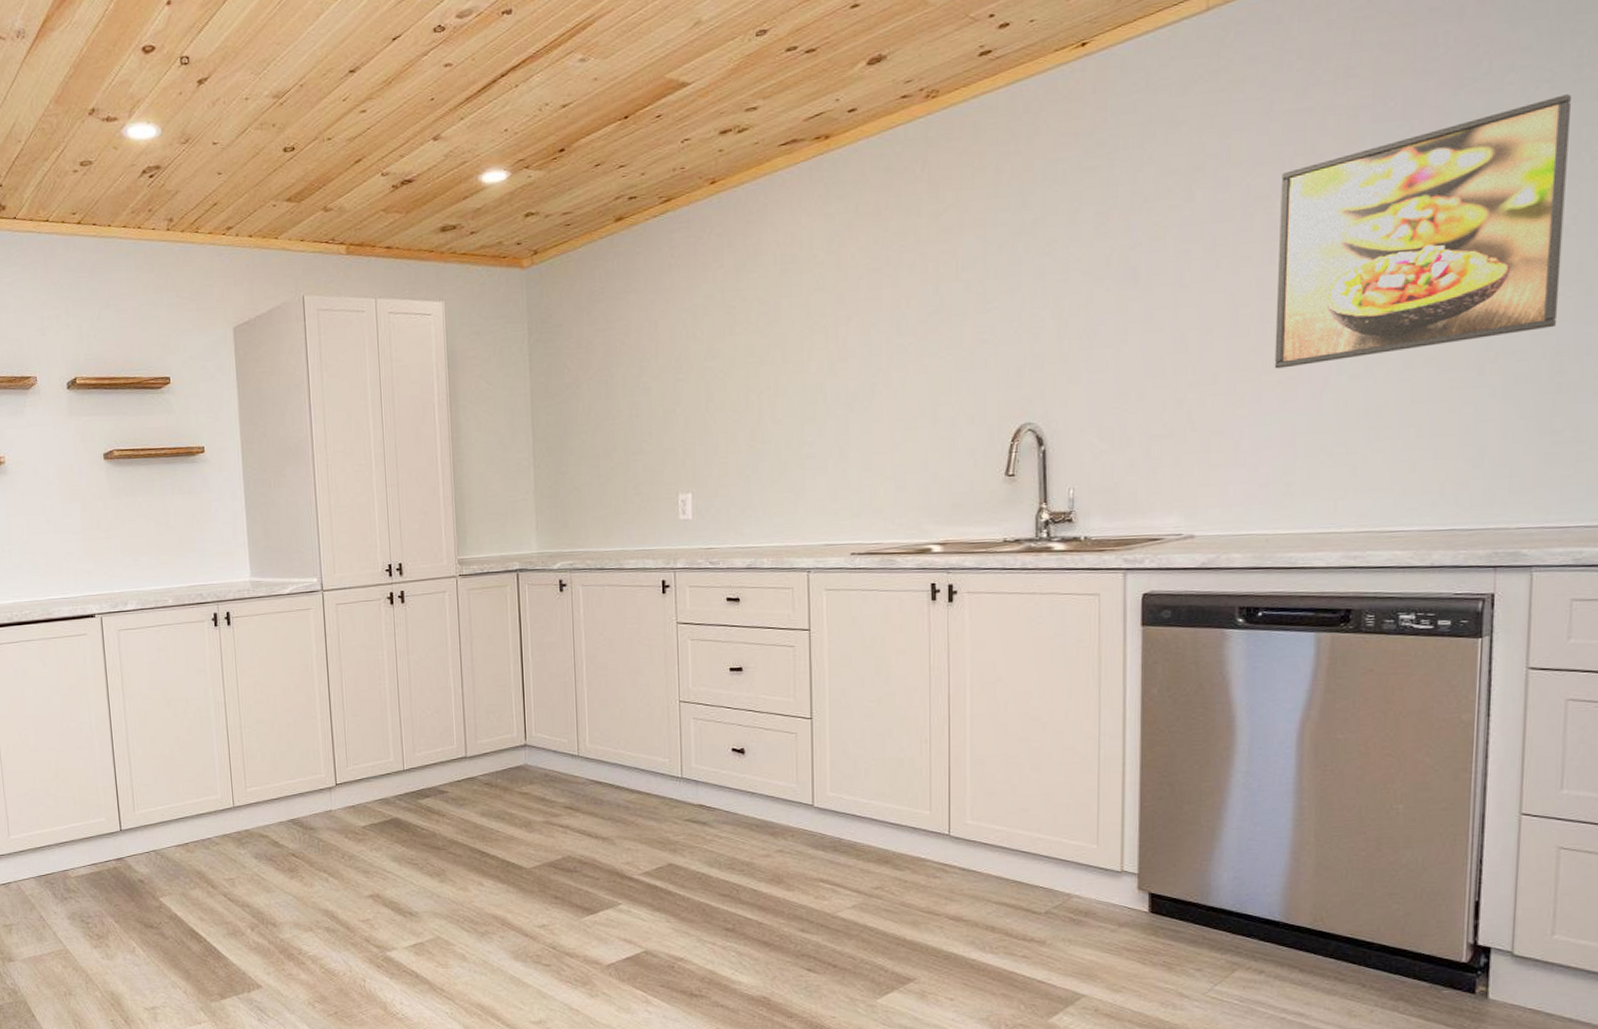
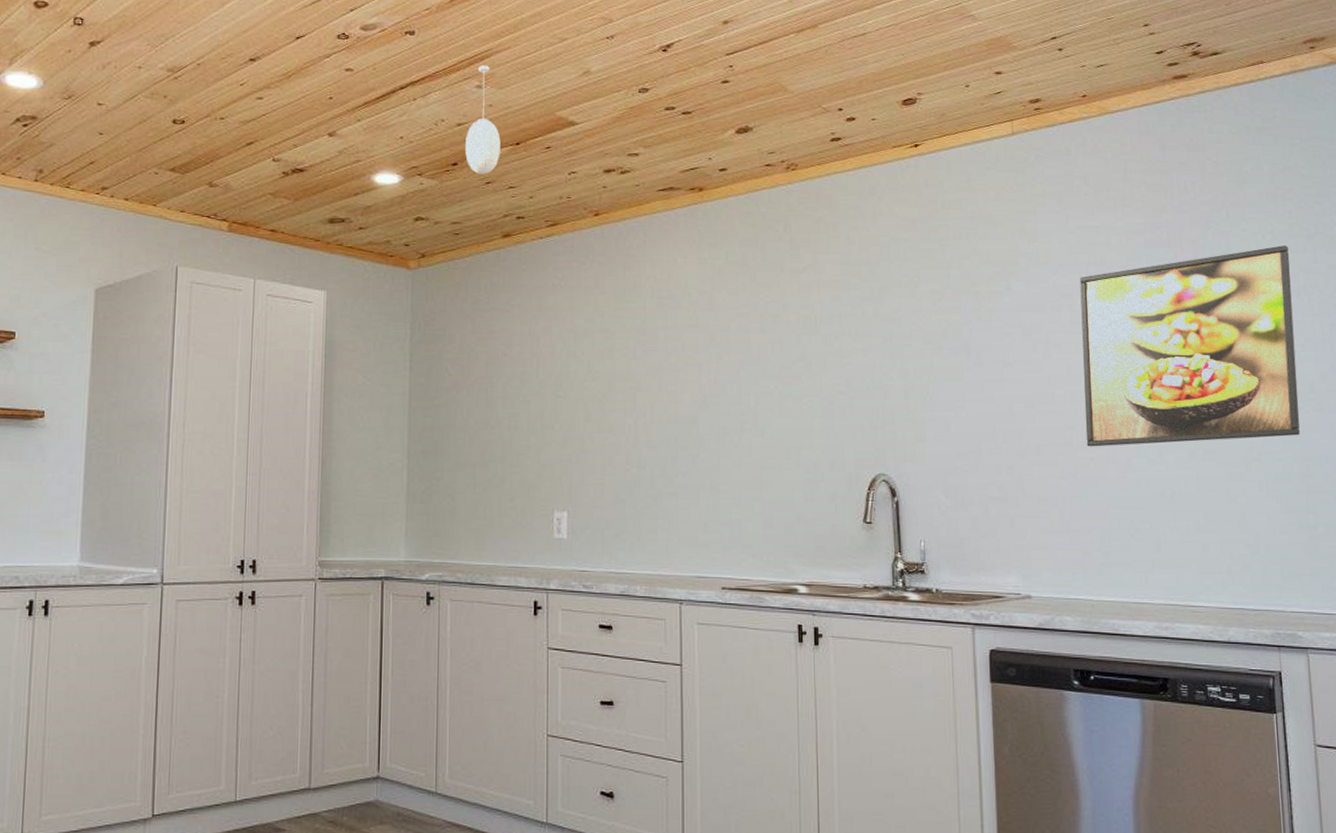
pendant light: none [571,34,609,157] -> present [465,65,501,175]

